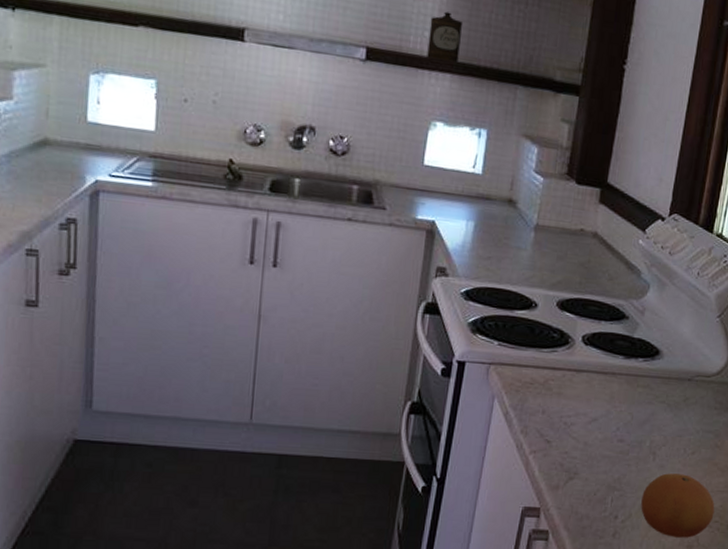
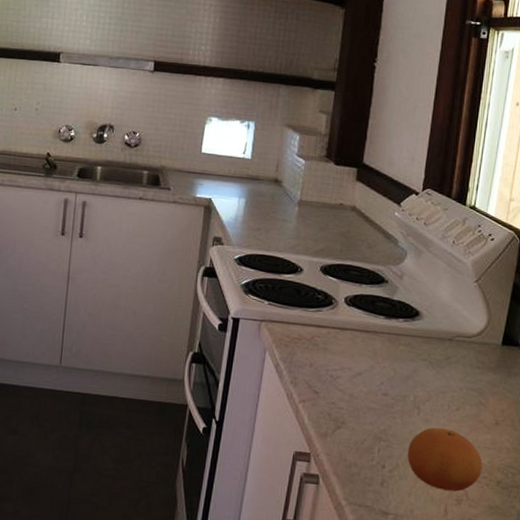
canister: present [427,11,463,64] -> none [203,29,233,70]

